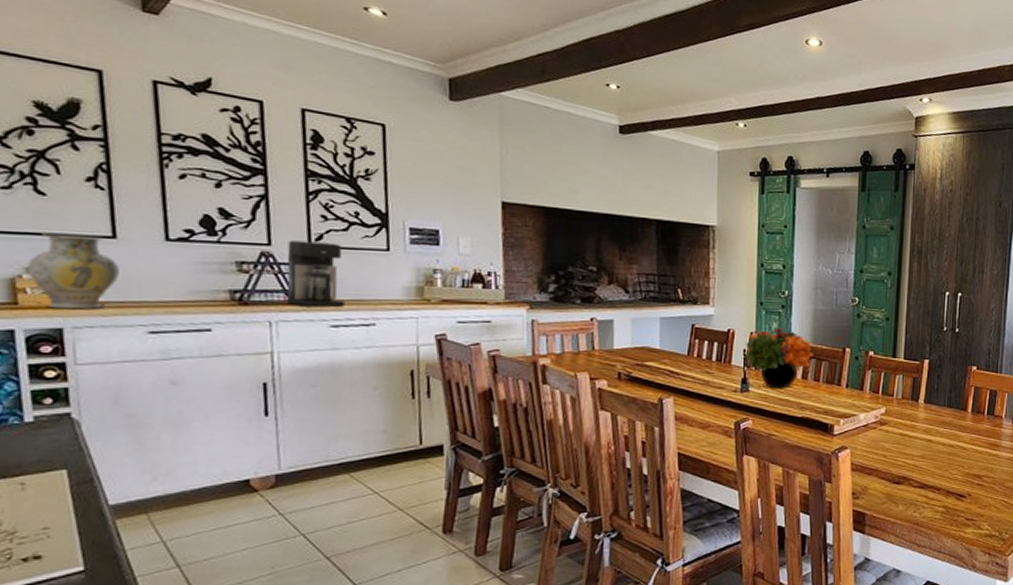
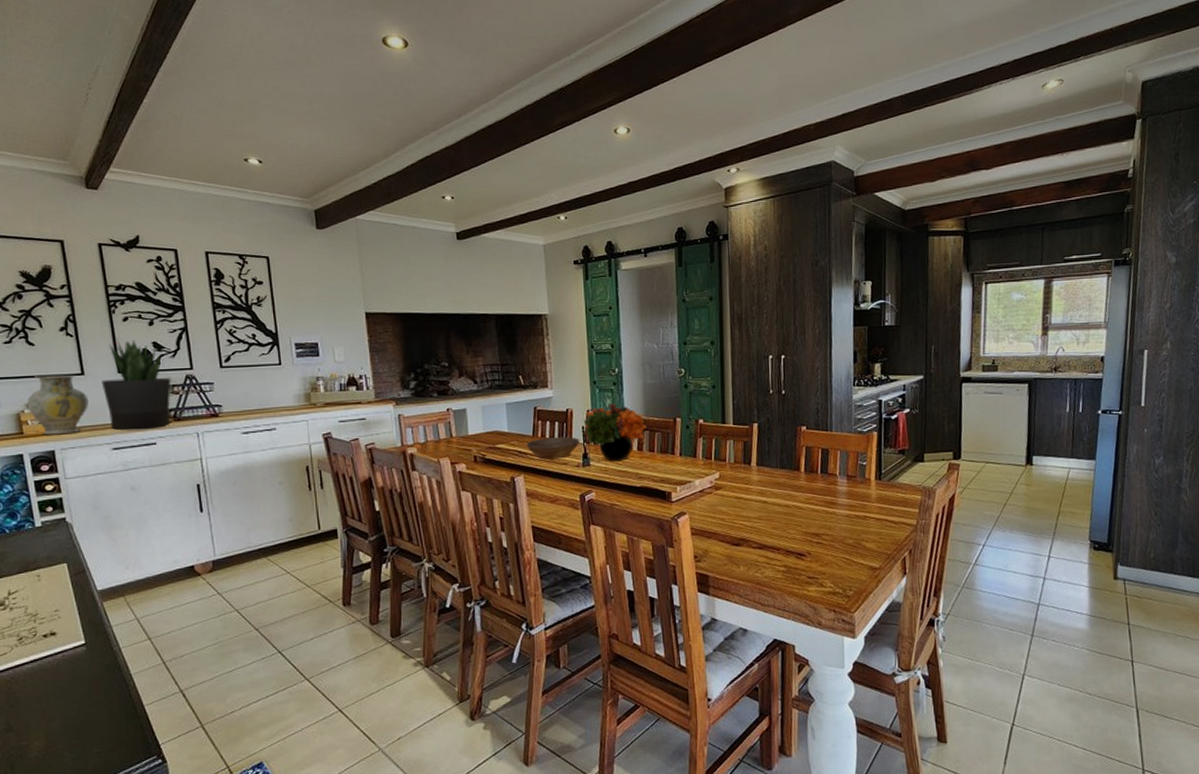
planter: none [140,196,240,313] -> present [101,336,171,431]
coffee maker: present [287,240,346,309] -> none [205,362,252,420]
bowl: none [679,358,741,382] -> present [526,436,580,460]

